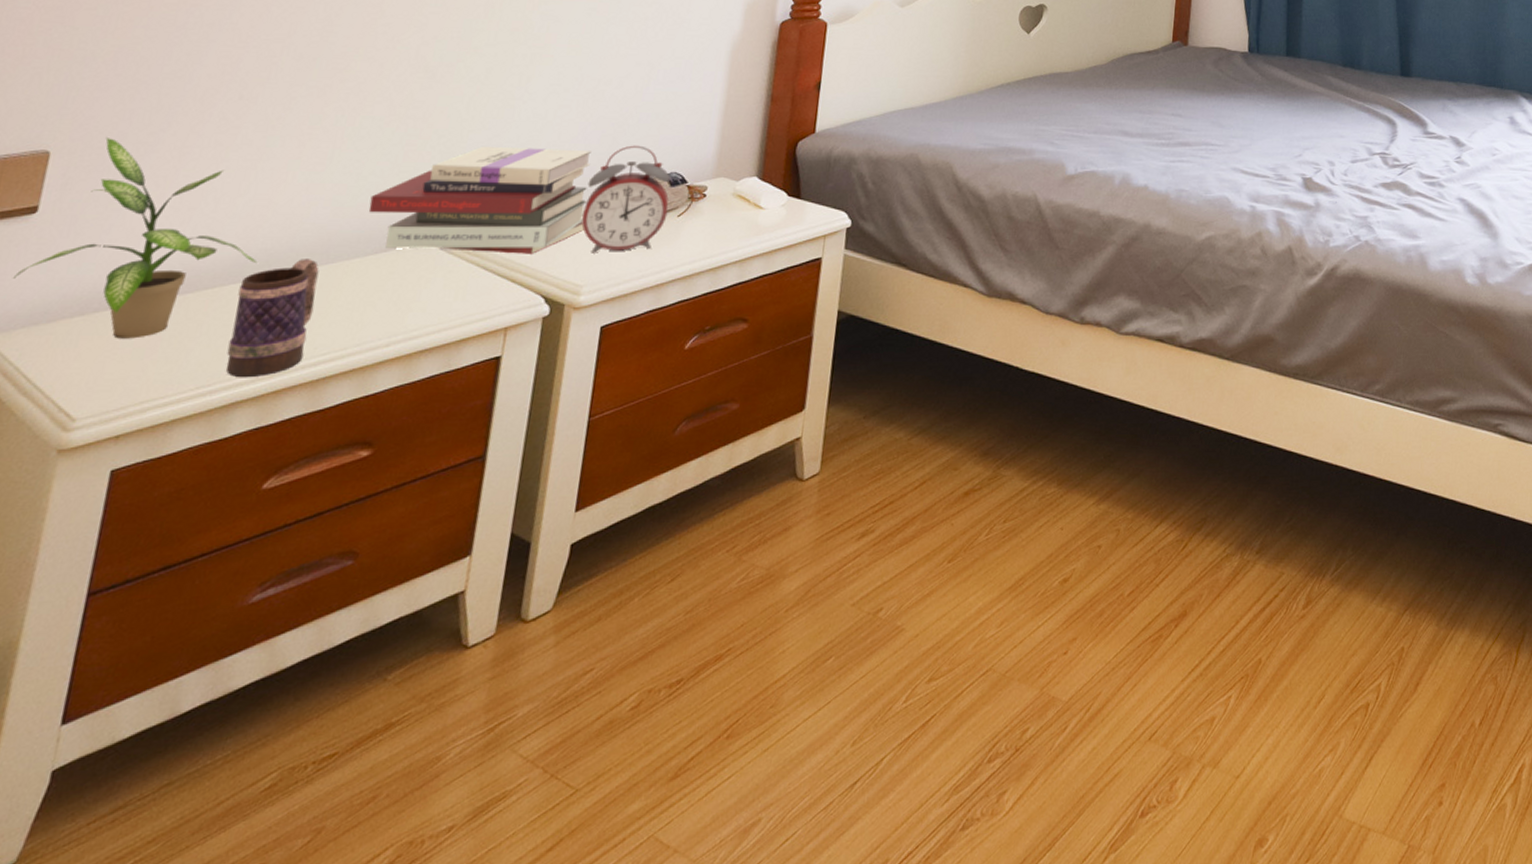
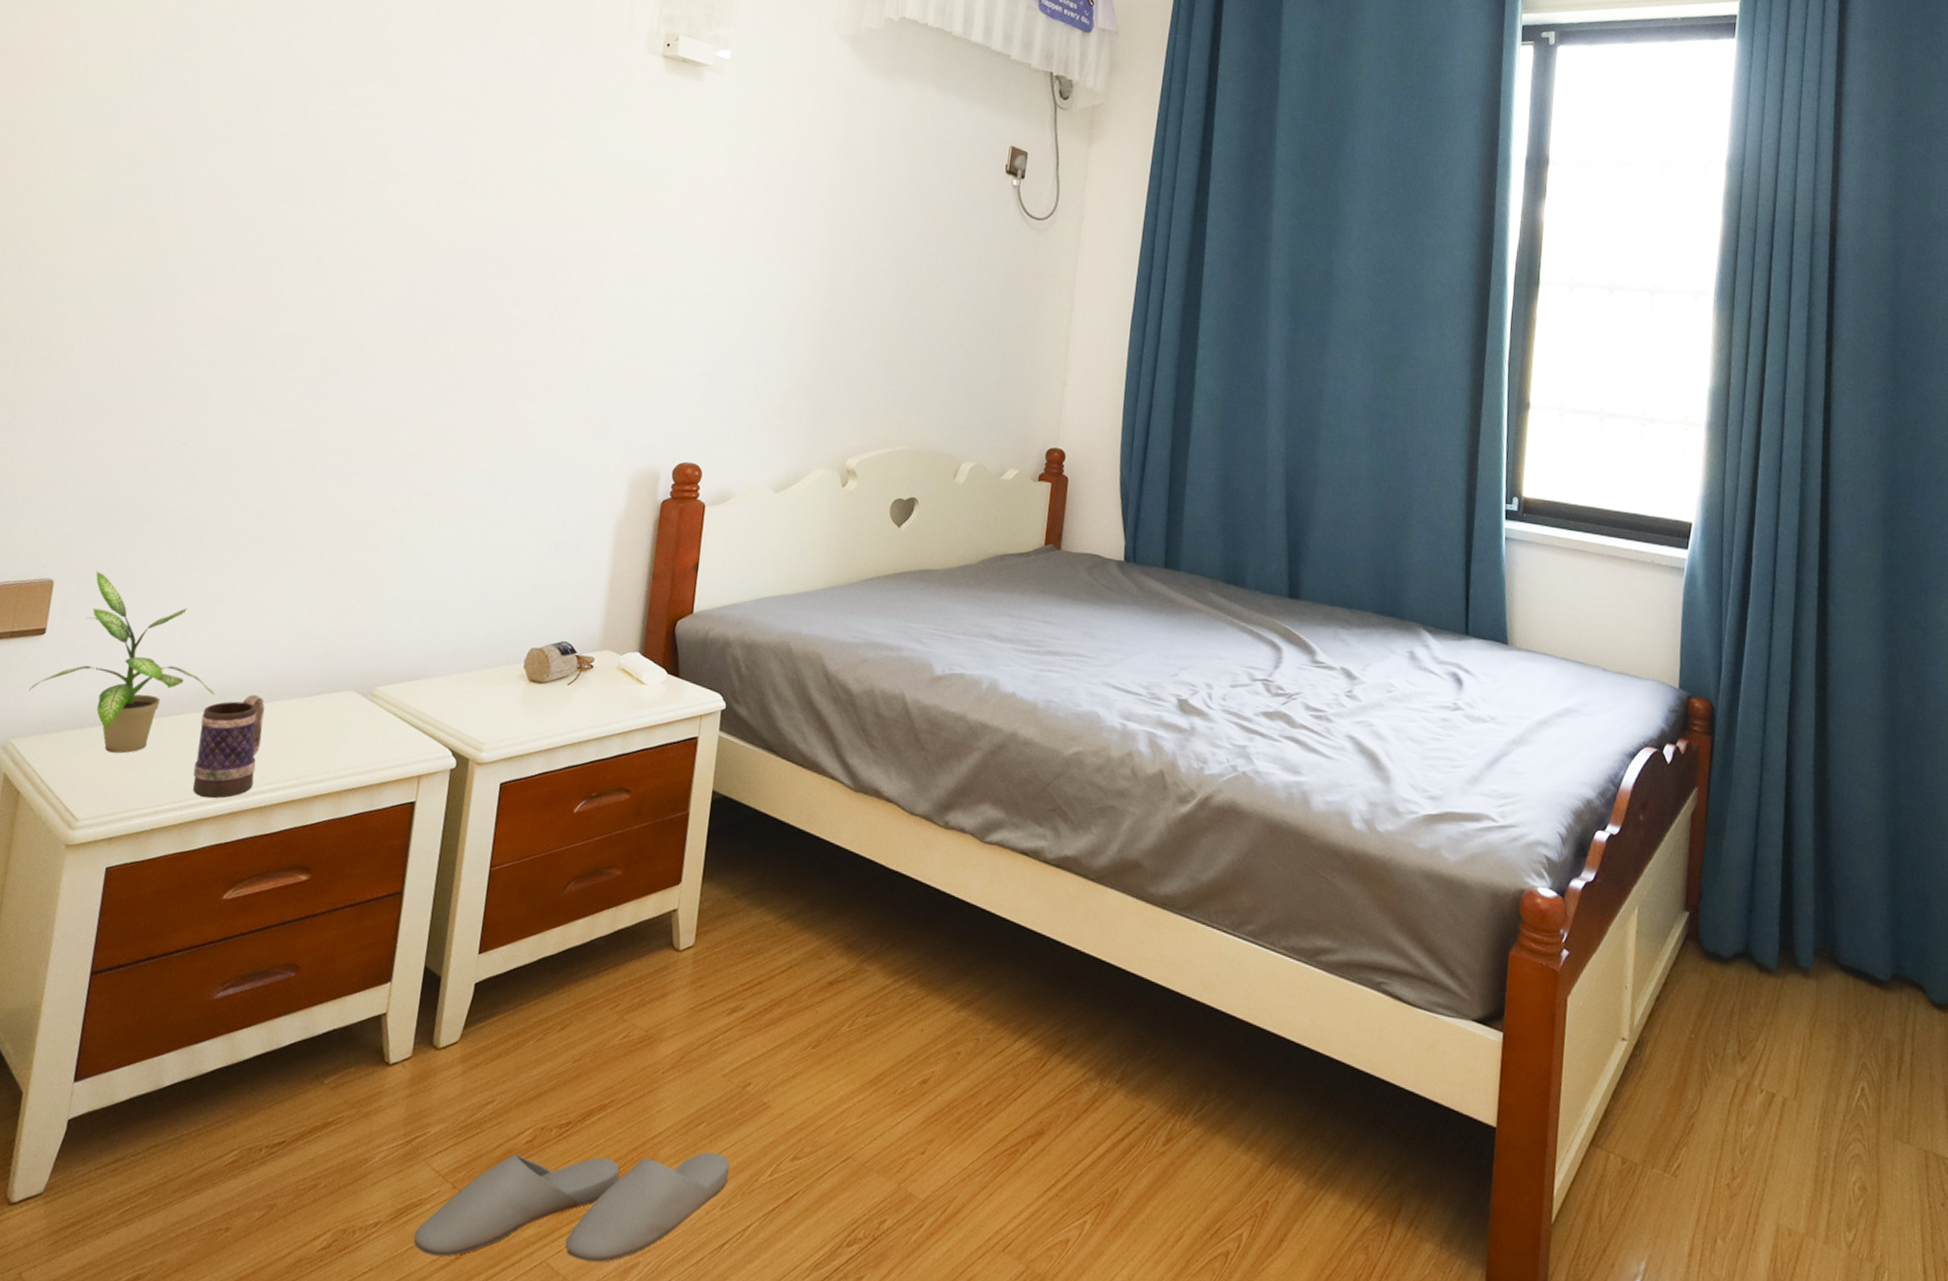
books: present [368,147,591,254] -> none [304,603,492,709]
slippers: none [496,687,861,853] -> present [413,1152,730,1263]
alarm clock: present [581,145,670,253] -> none [483,612,561,713]

